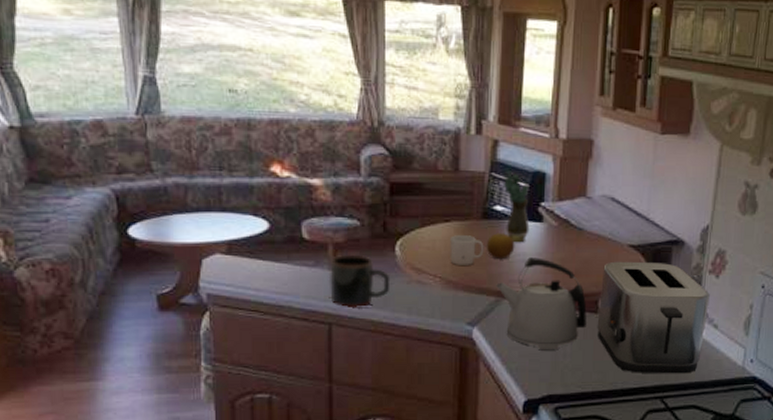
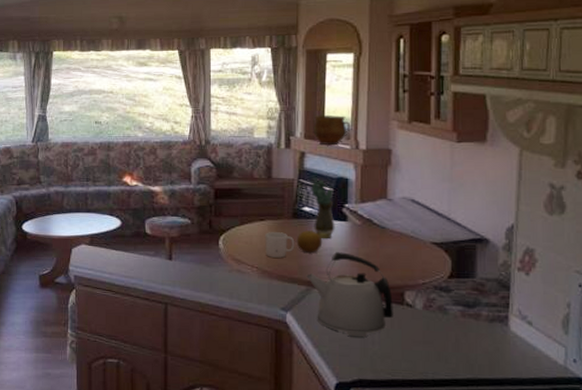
mug: present [328,254,391,309] -> none [165,246,215,292]
ceramic pot: none [508,95,551,132] -> present [313,114,351,145]
toaster: present [597,261,710,374] -> none [404,257,521,369]

